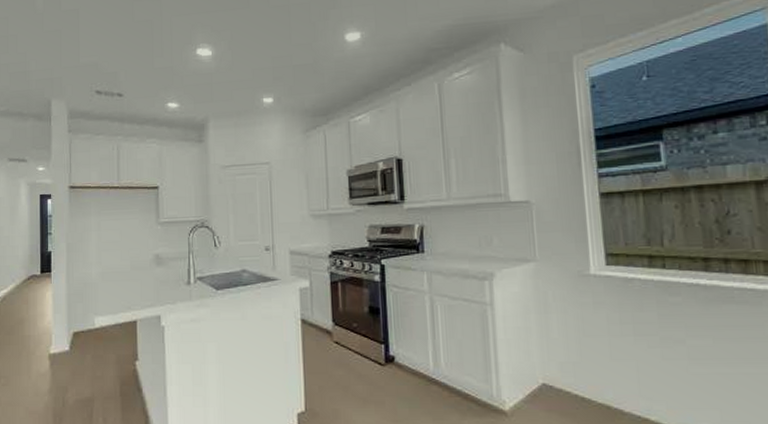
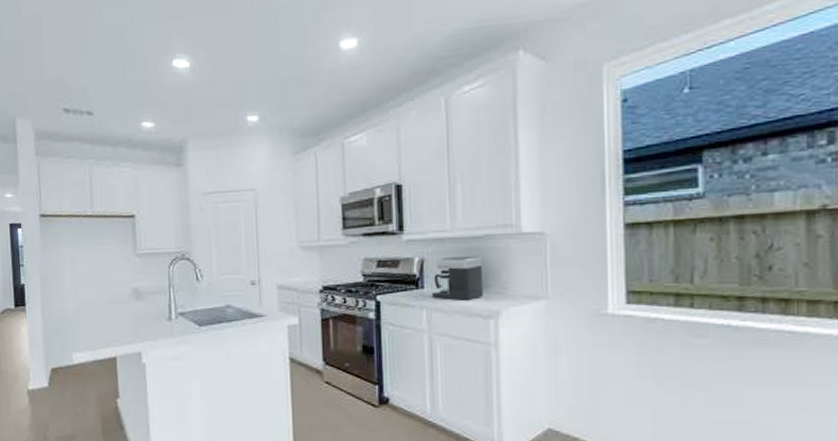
coffee maker: none [432,222,479,264] -> present [432,255,484,300]

